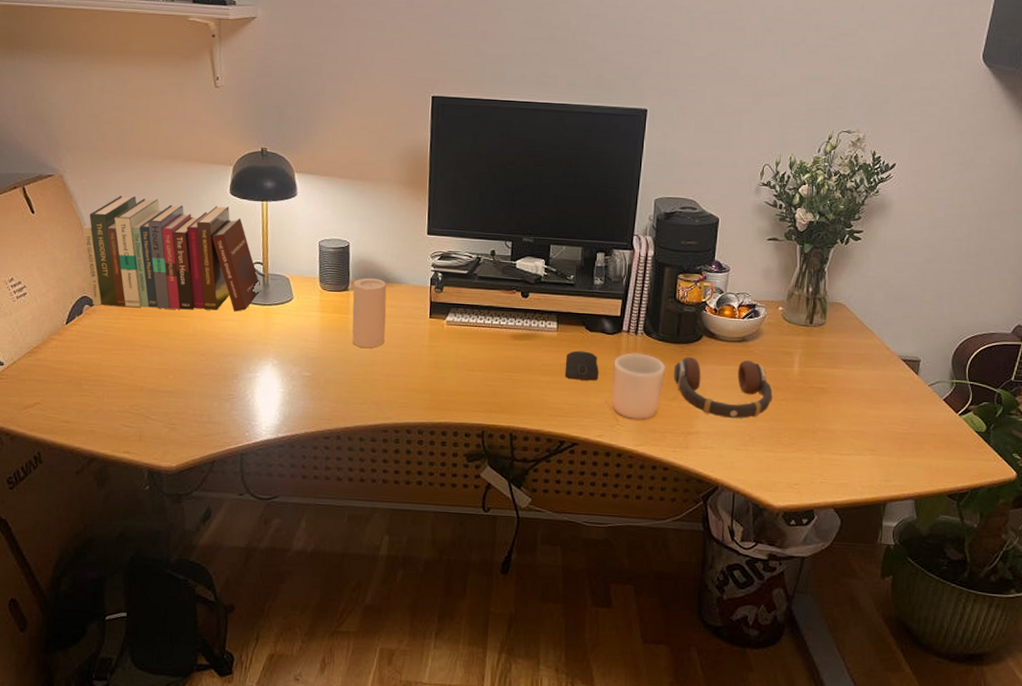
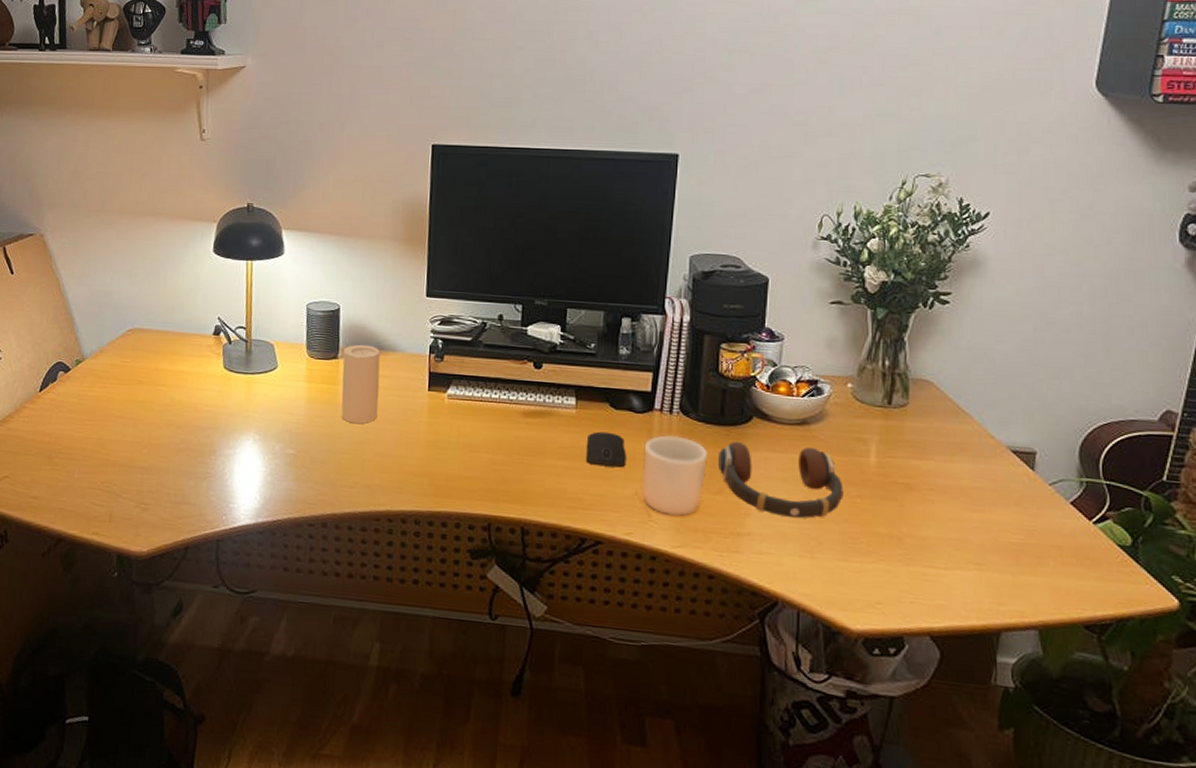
books: present [82,196,260,312] -> none [60,255,242,381]

